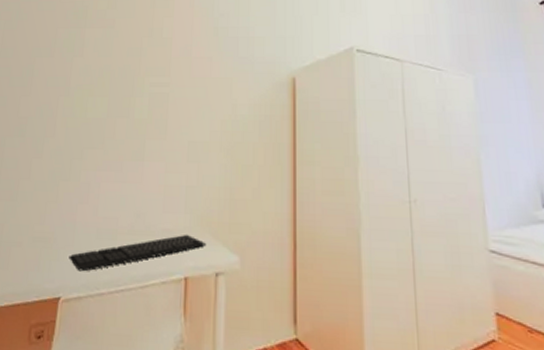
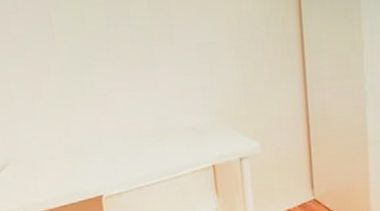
keyboard: present [69,234,207,272] -> none [102,129,228,173]

